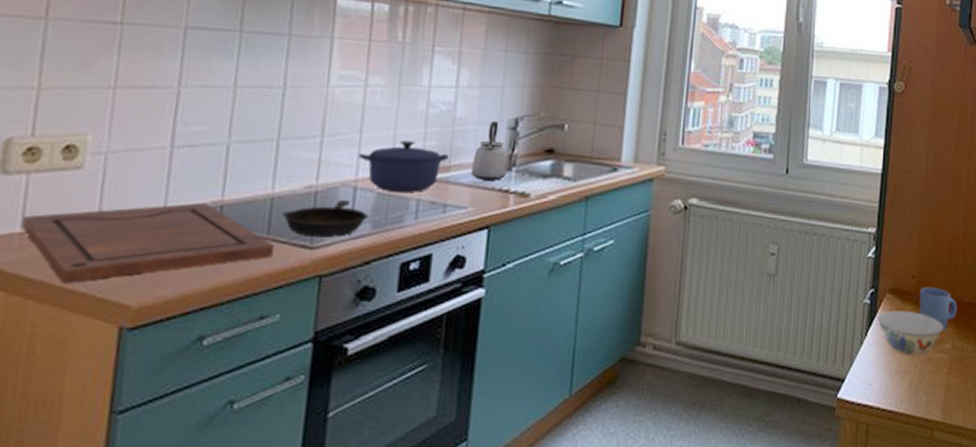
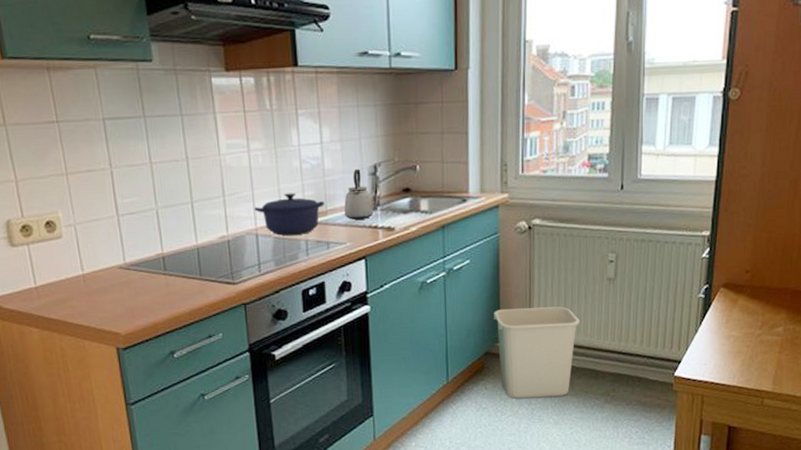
cutting board: present [21,202,275,283] -> none [34,255,208,320]
frying pan: present [283,199,370,236] -> none [208,244,272,275]
garbage can: none [635,303,734,422] -> present [494,306,580,399]
bowl: present [877,311,944,357] -> none [711,301,777,340]
mug: present [919,287,957,332] -> none [752,279,790,318]

